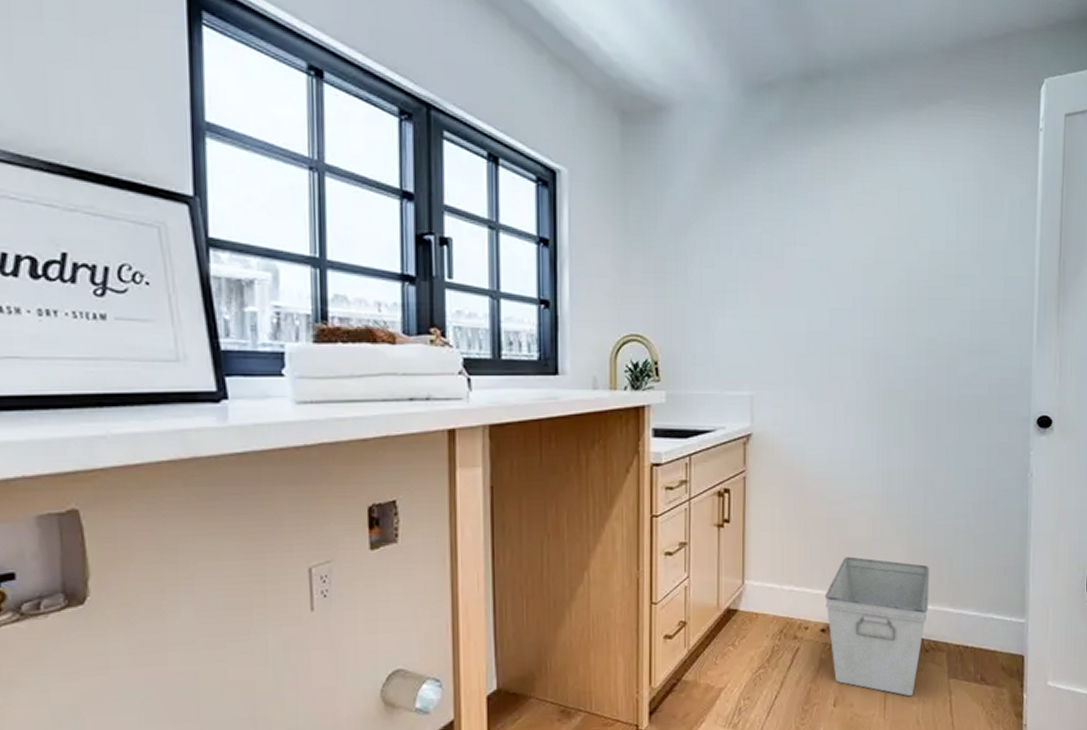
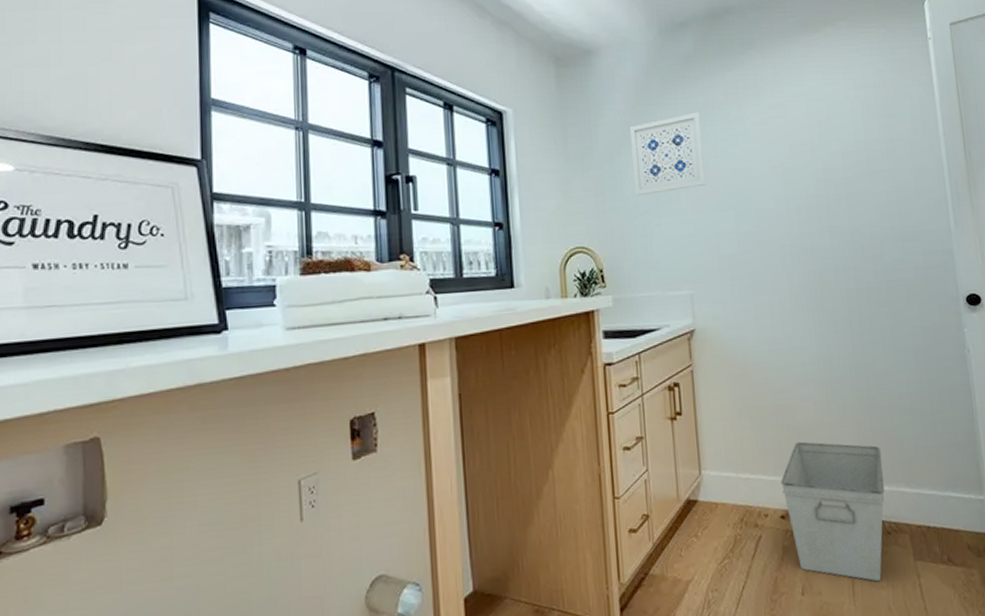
wall art: none [700,191,781,282] -> present [629,112,707,196]

